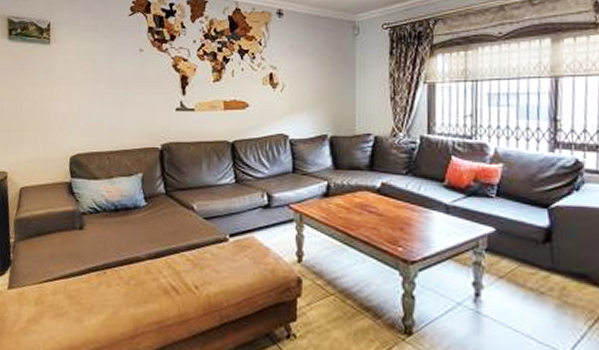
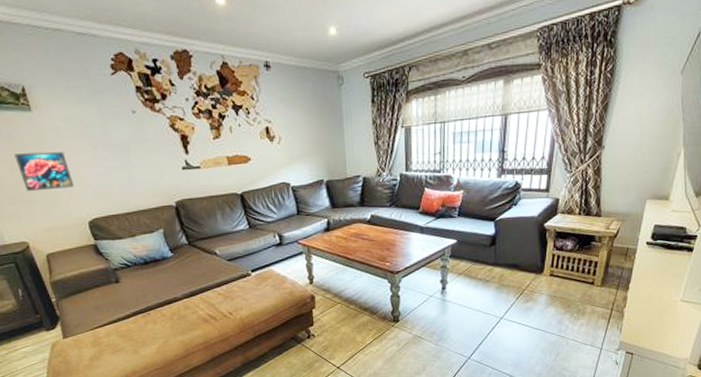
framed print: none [22,83,68,121] -> present [14,151,74,192]

